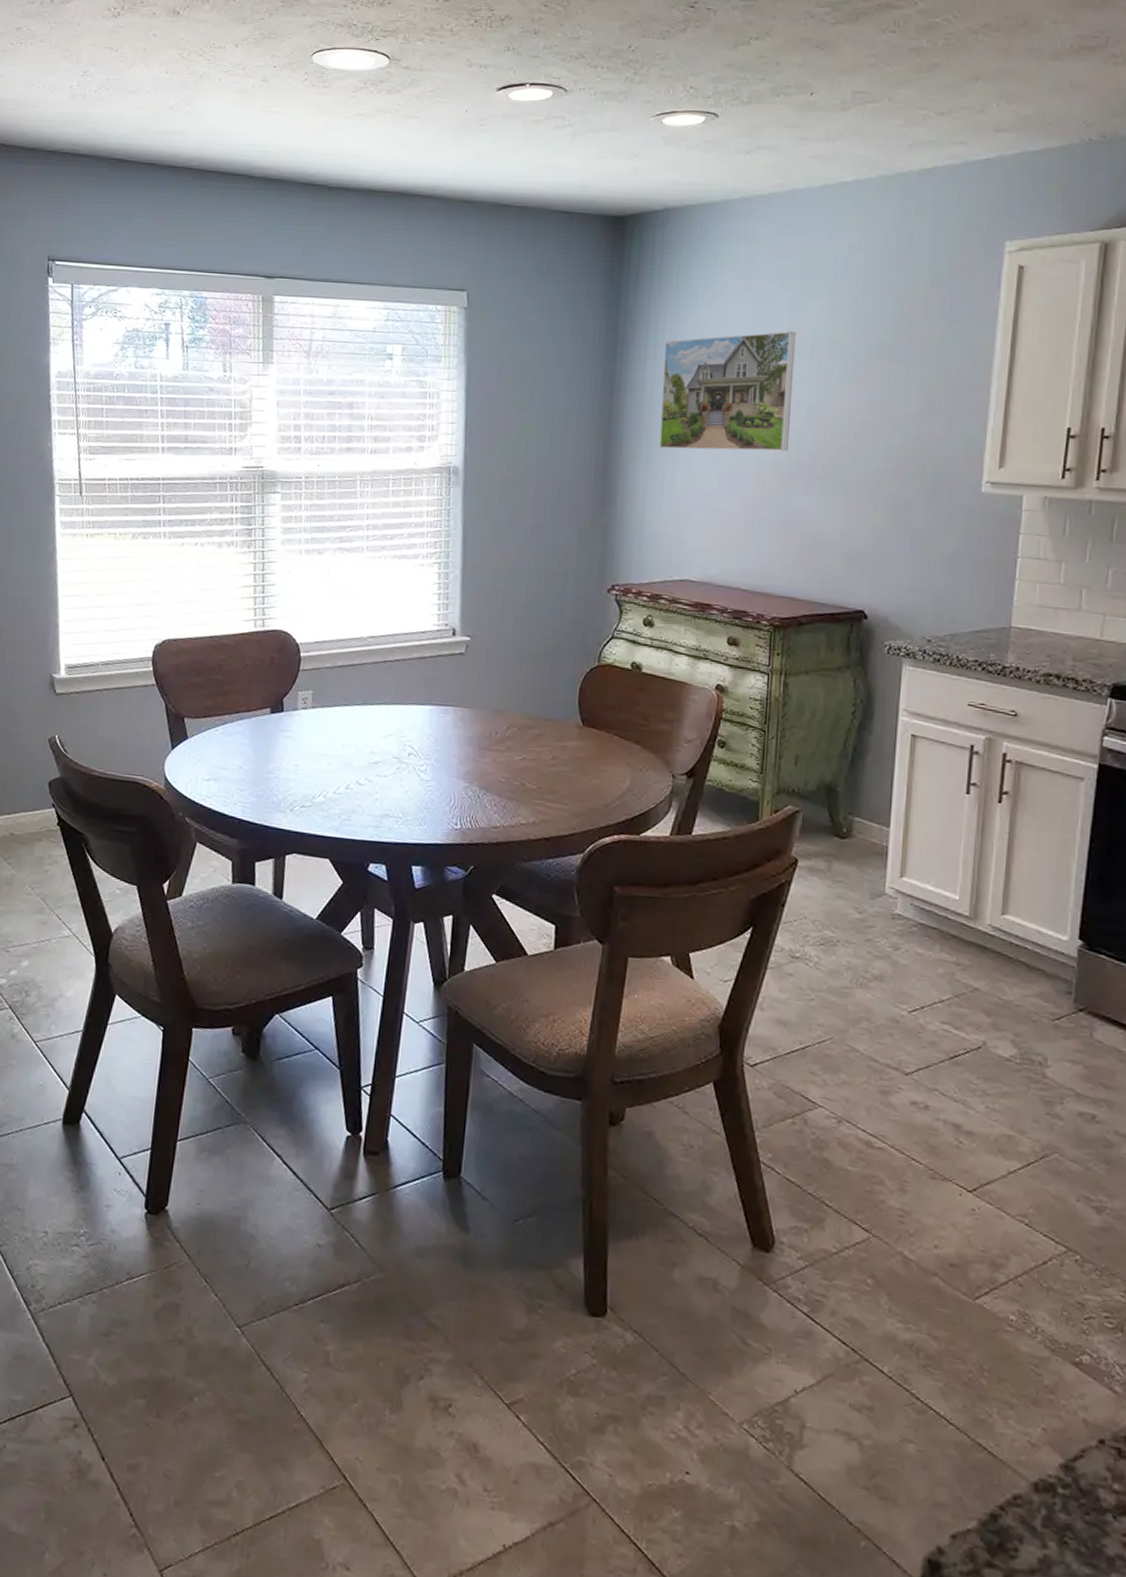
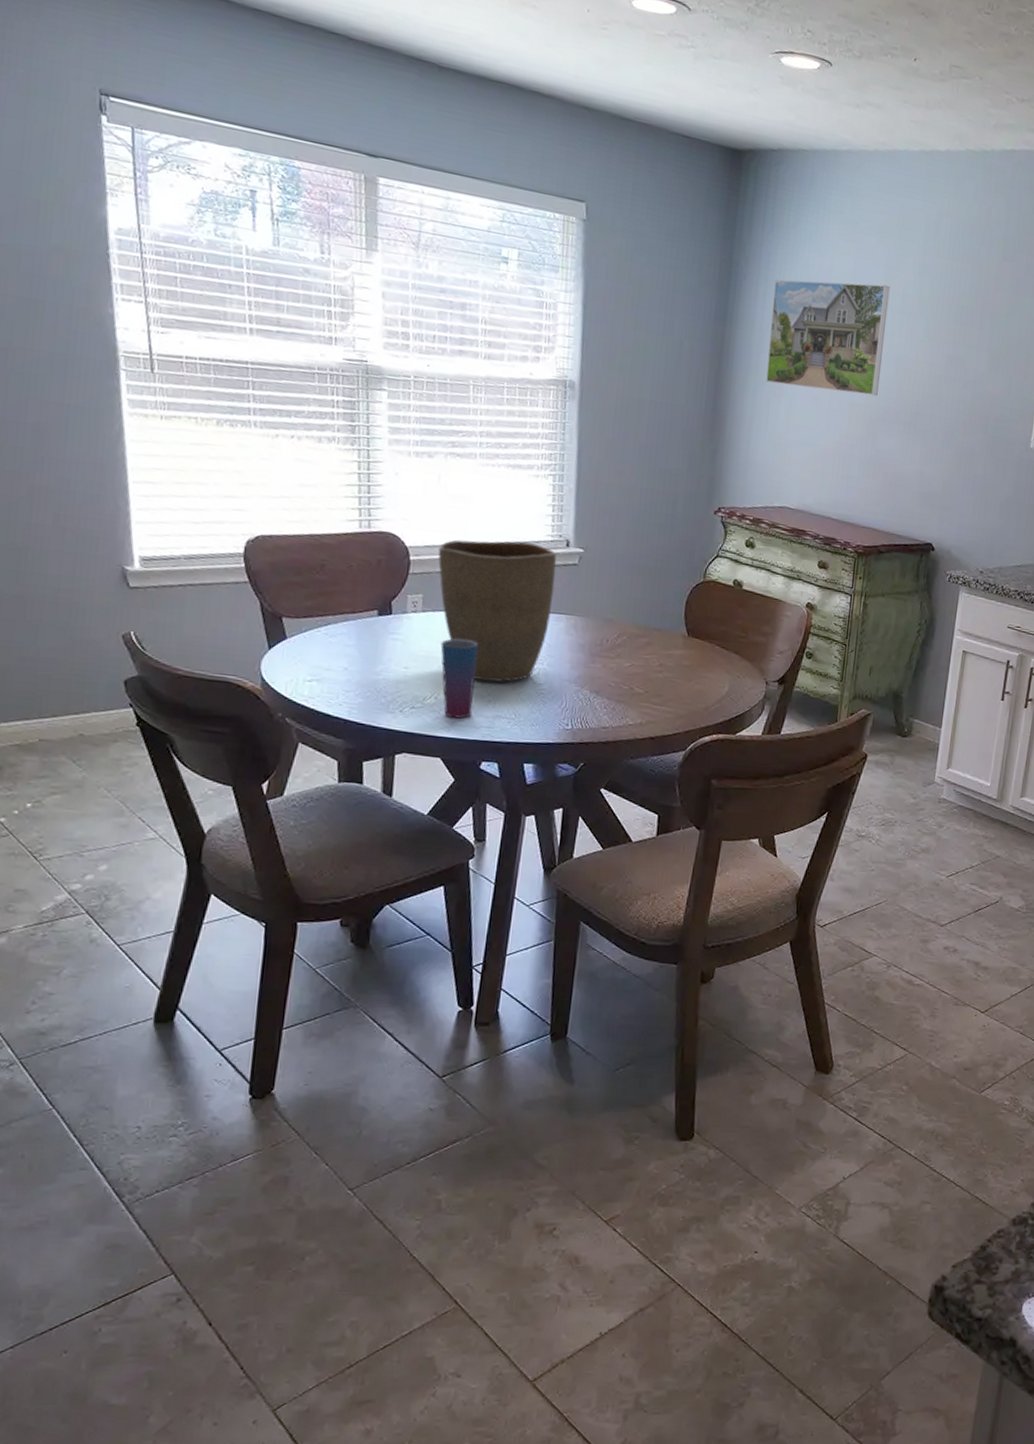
vase: none [327,633,443,779] -> present [438,539,557,682]
cup: none [329,734,366,818] -> present [440,638,478,719]

